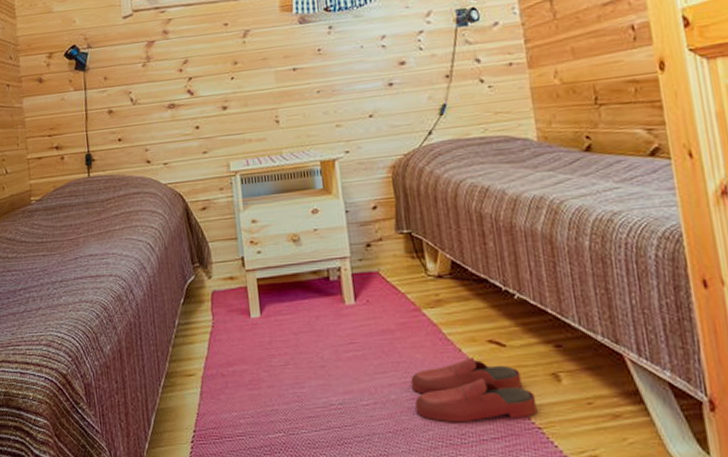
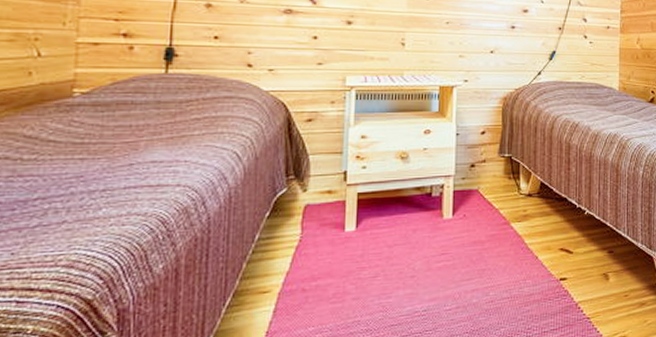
slippers: present [410,357,538,423] -> none [492,263,589,320]

